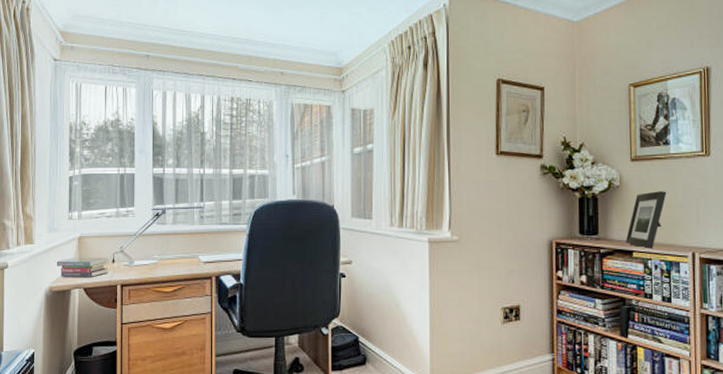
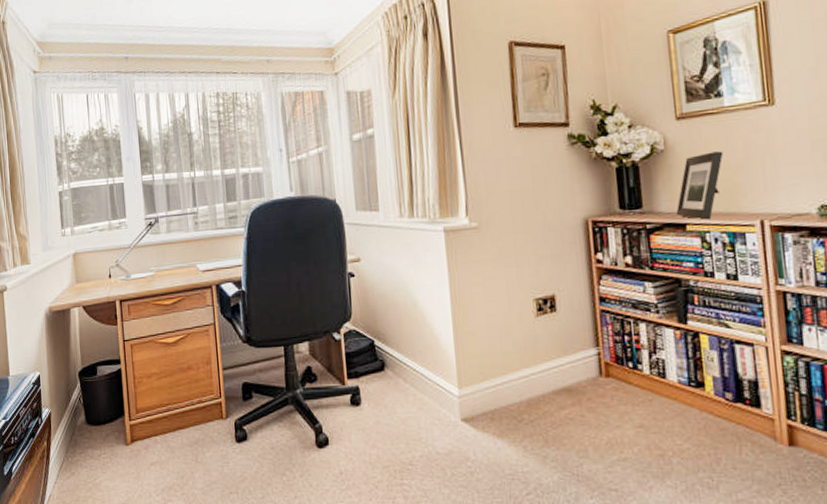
books: present [55,257,109,278] -> none [52,272,106,296]

